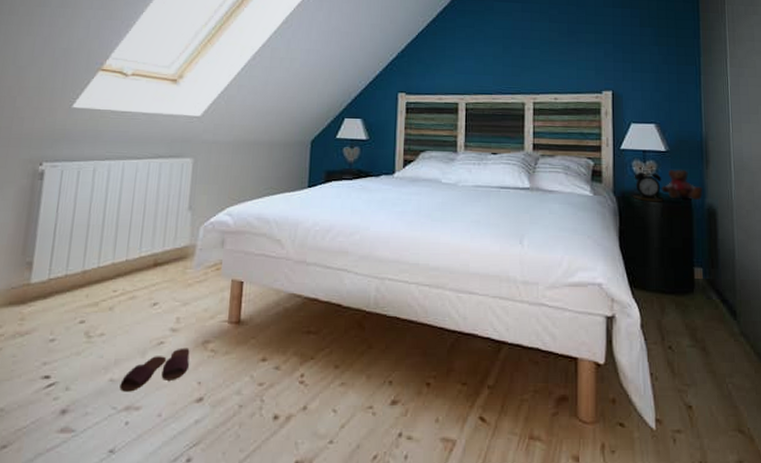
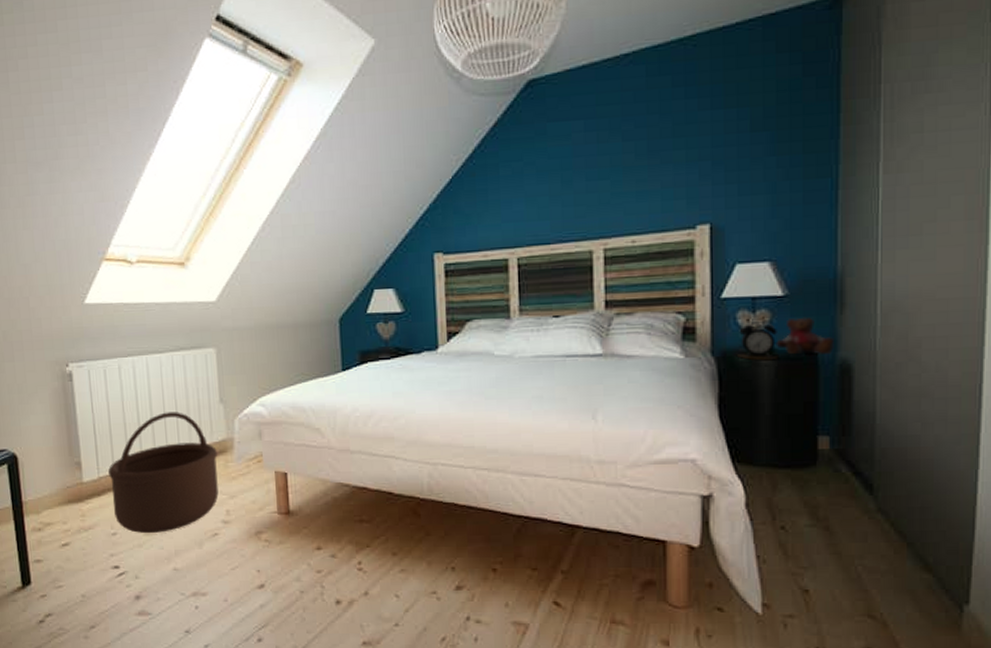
basket: none [57,216,178,340] -> present [107,412,219,533]
slippers: present [119,348,190,392] -> none [184,538,246,580]

